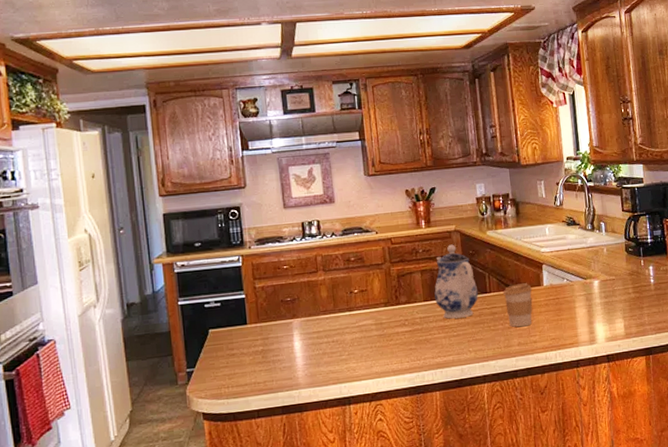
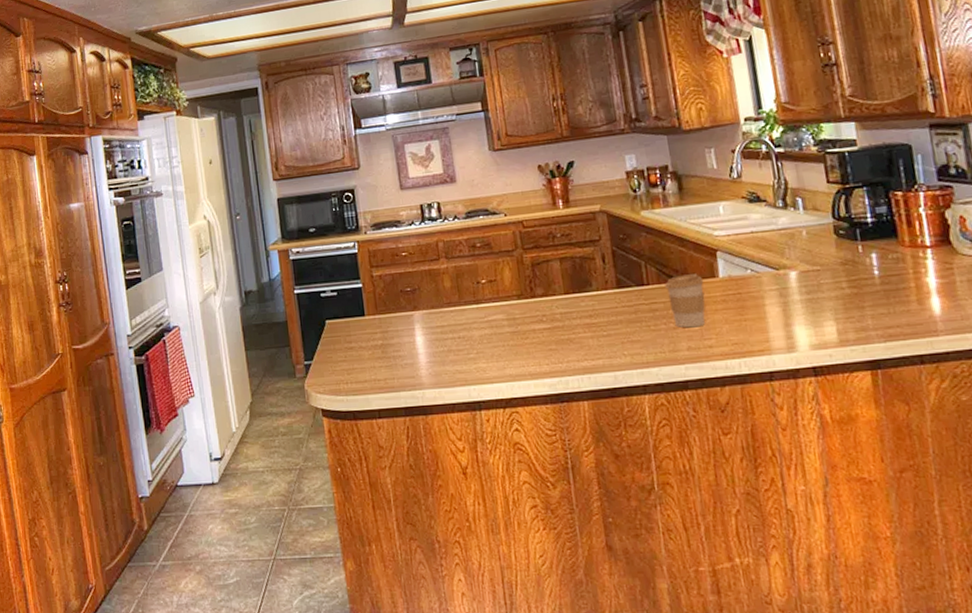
teapot: present [434,244,479,319] -> none [577,227,633,316]

